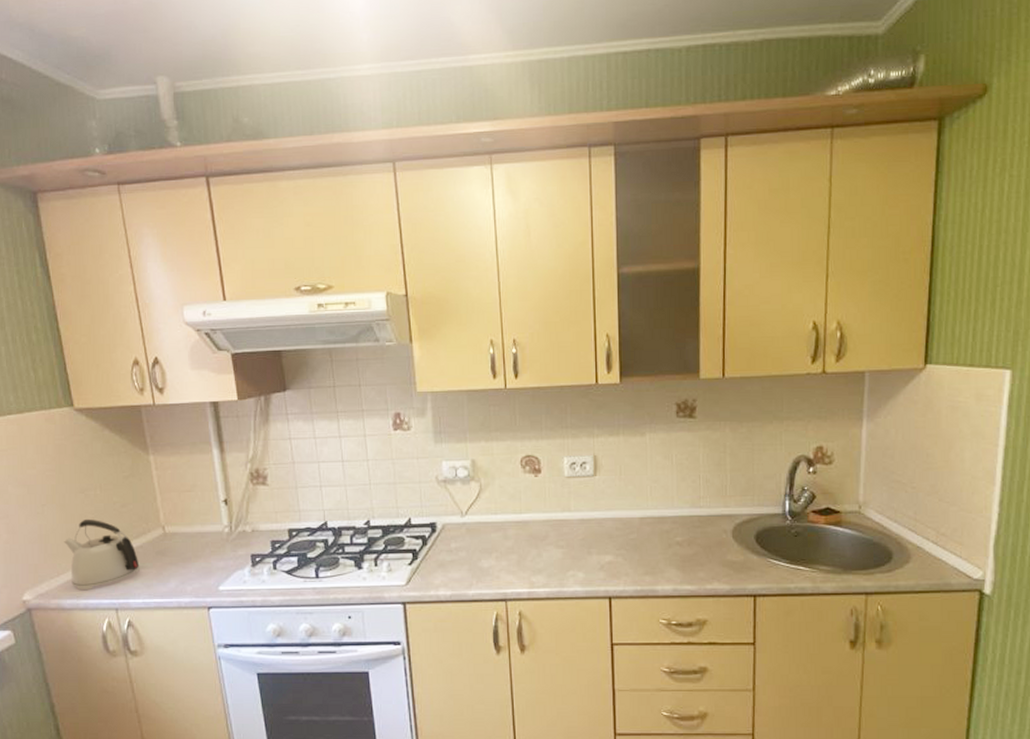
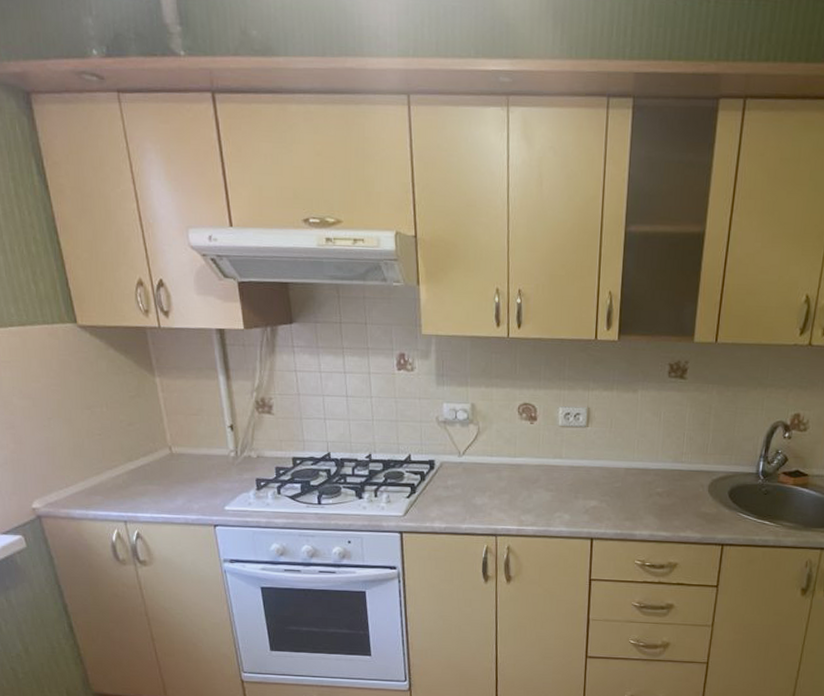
kettle: present [64,519,140,591] -> none [71,434,147,503]

